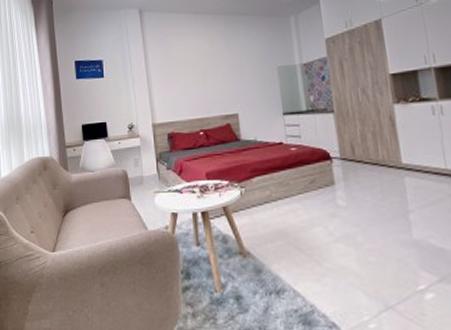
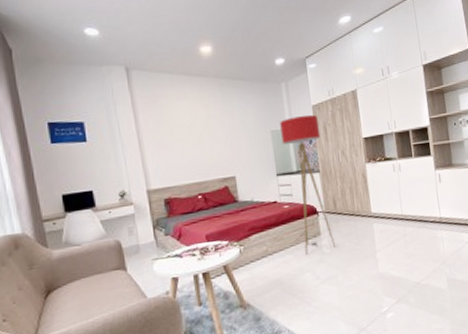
floor lamp: none [287,48,354,205] -> present [280,114,336,255]

